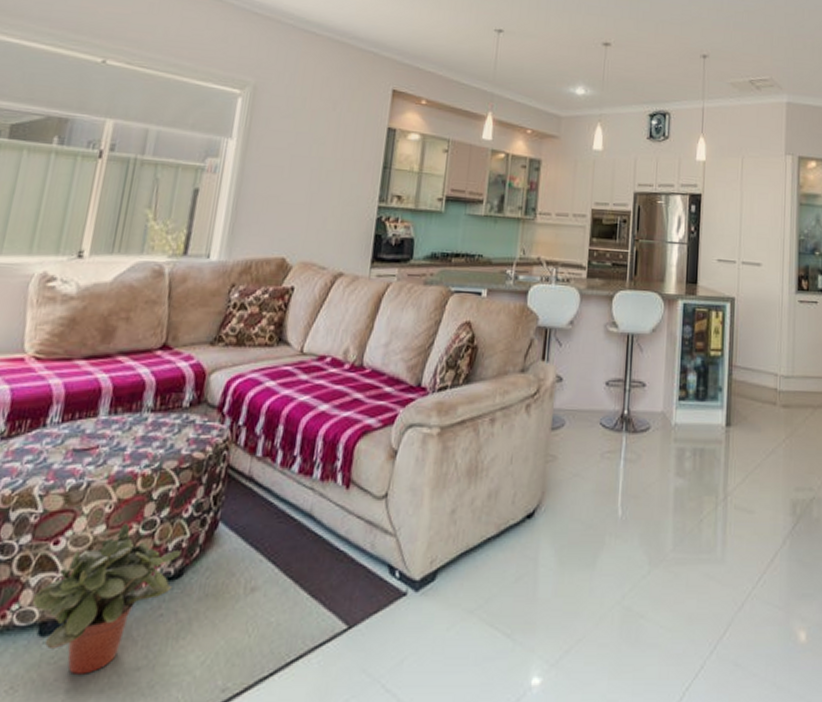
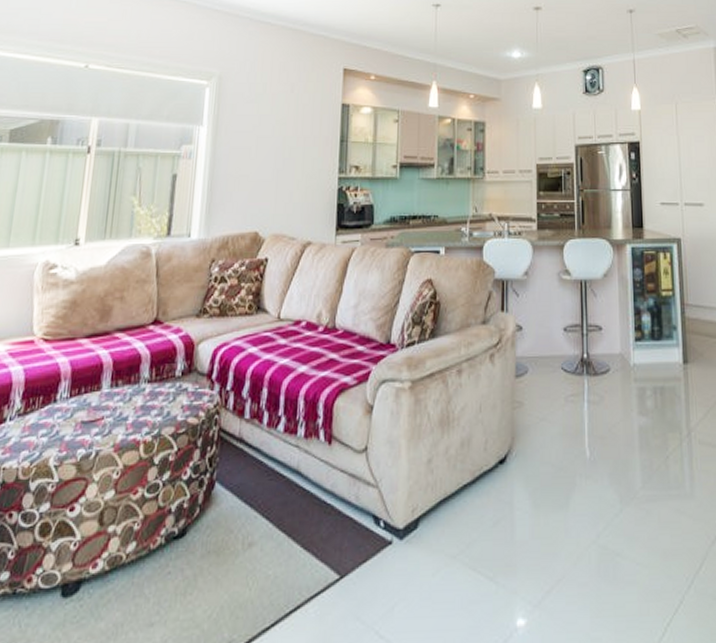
potted plant: present [33,523,182,674] -> none [55,488,184,632]

